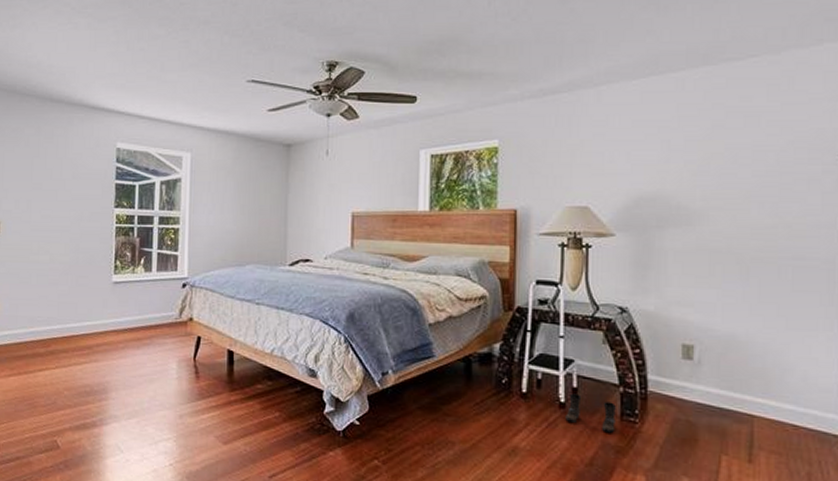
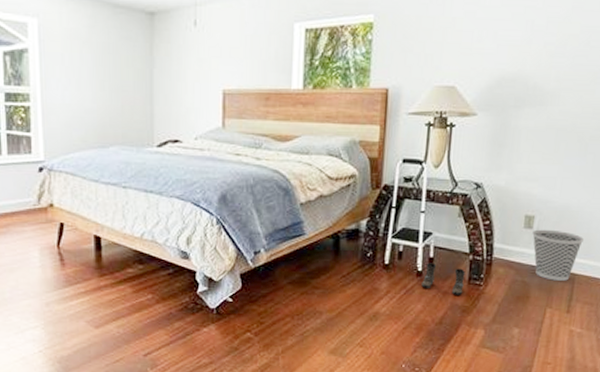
wastebasket: none [693,361,758,423] -> present [532,229,583,281]

